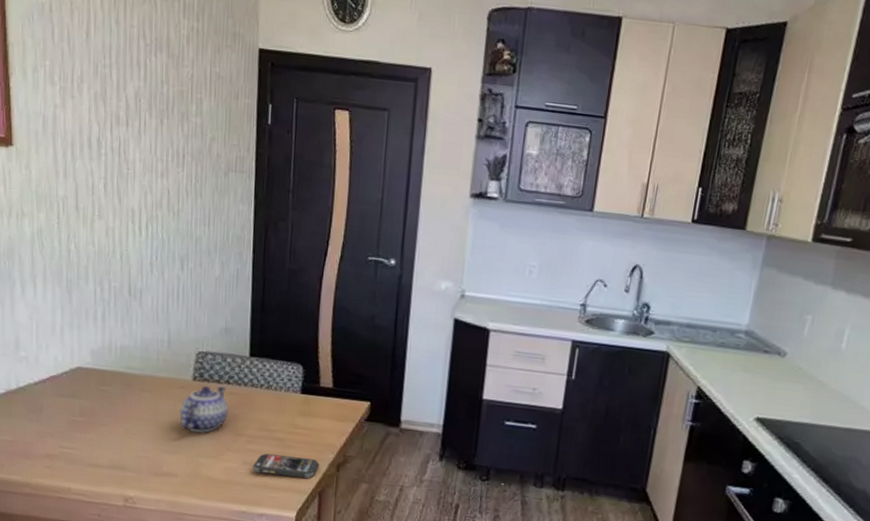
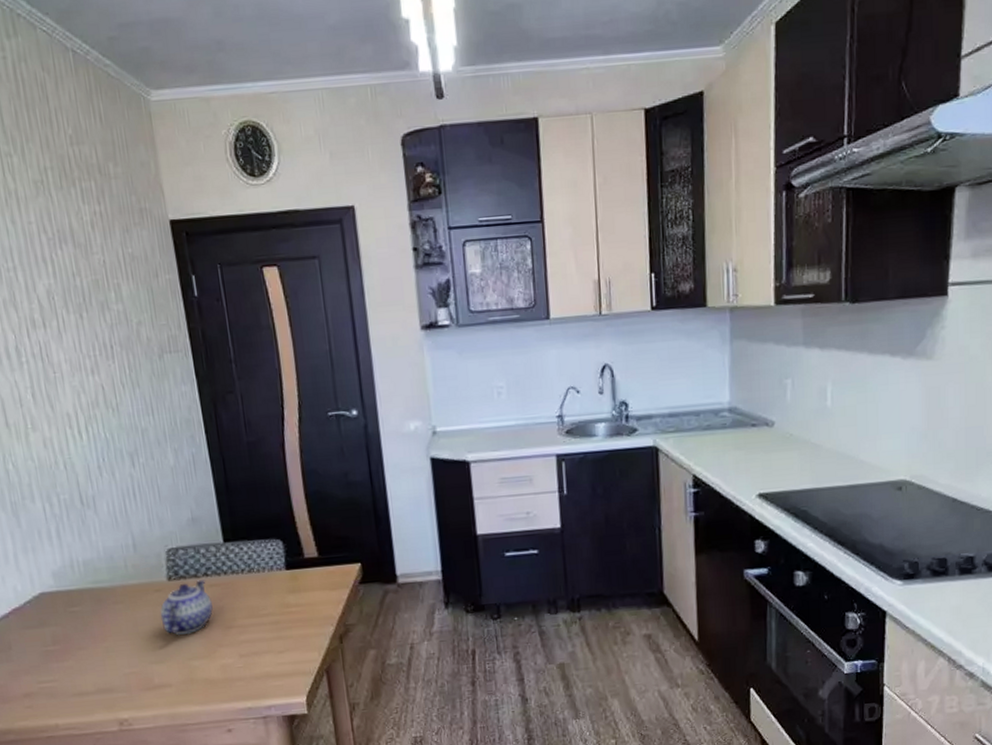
smartphone: present [252,453,320,478] -> none [249,636,321,664]

